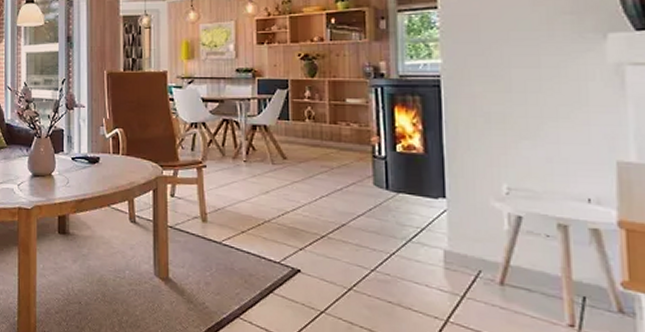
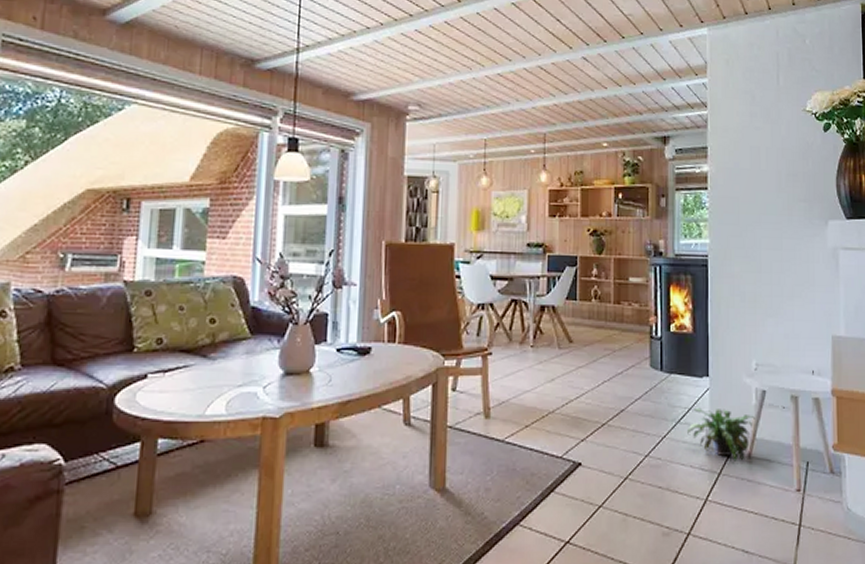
potted plant: none [421,228,510,287] -> present [687,407,756,462]

